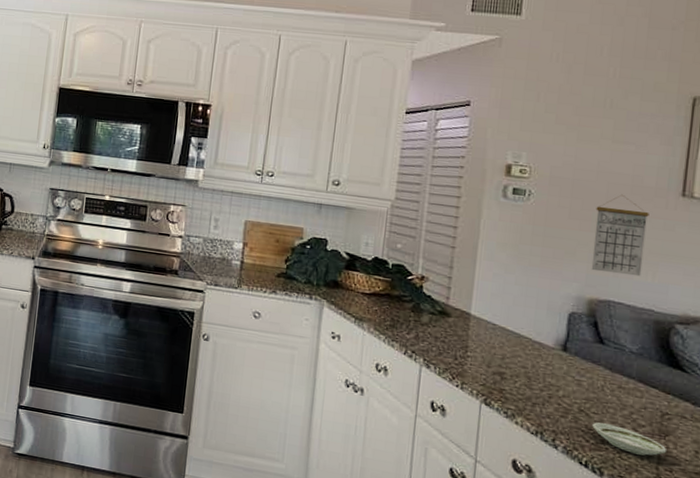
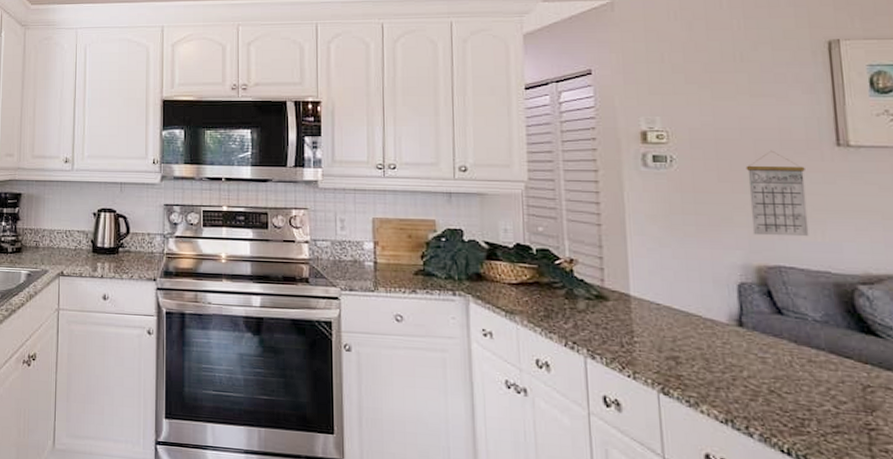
saucer: present [592,422,668,456] -> none [787,403,878,436]

